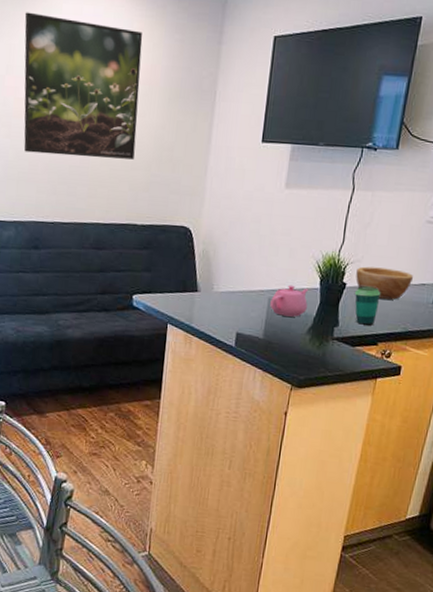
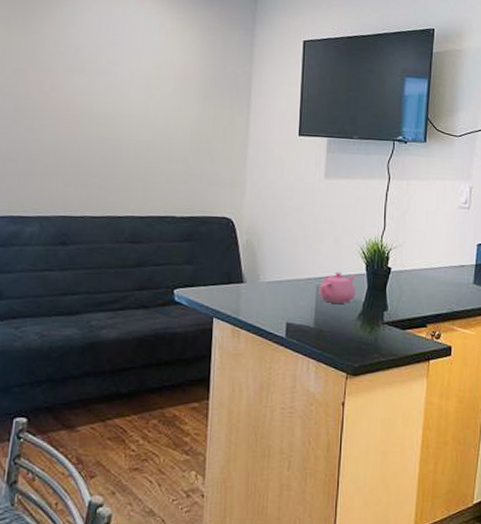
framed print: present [23,12,143,160] -> none [49,10,175,152]
cup: present [355,285,381,326] -> none [400,269,425,308]
bowl: present [356,266,413,300] -> none [400,251,452,282]

